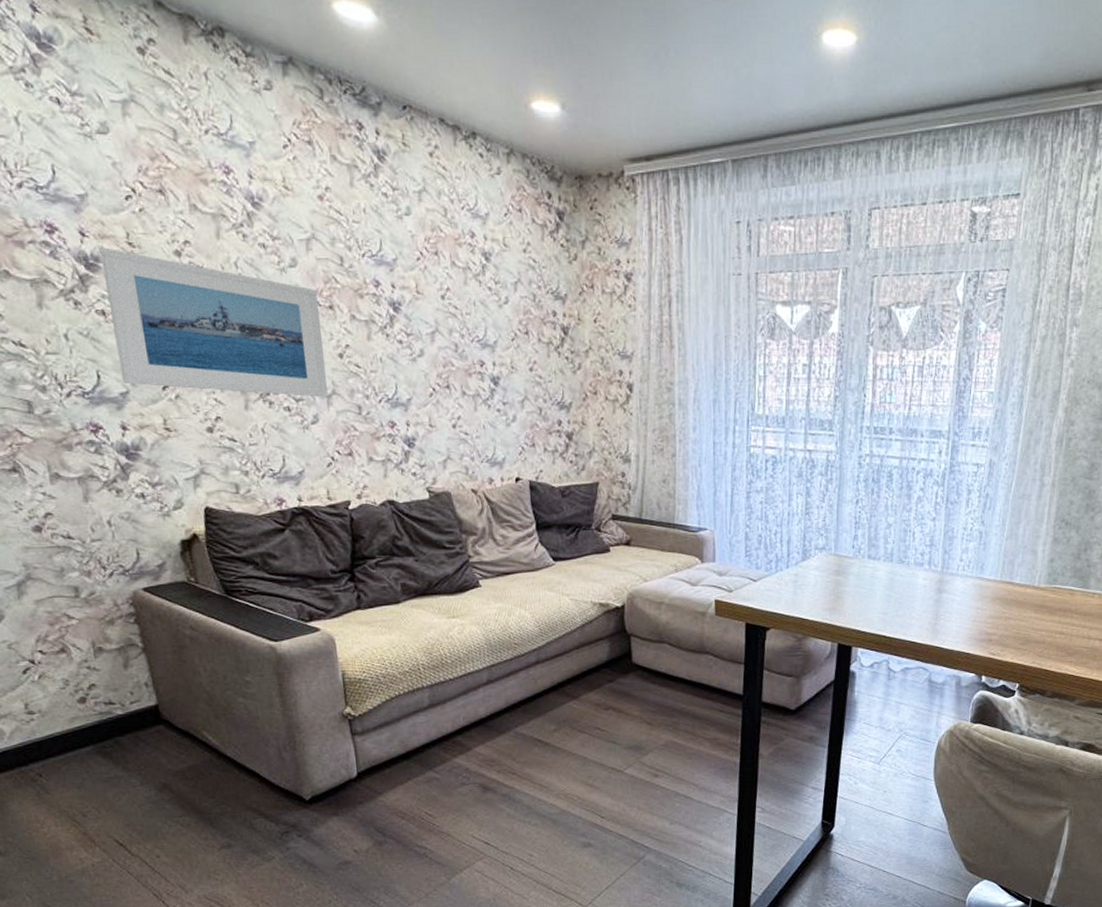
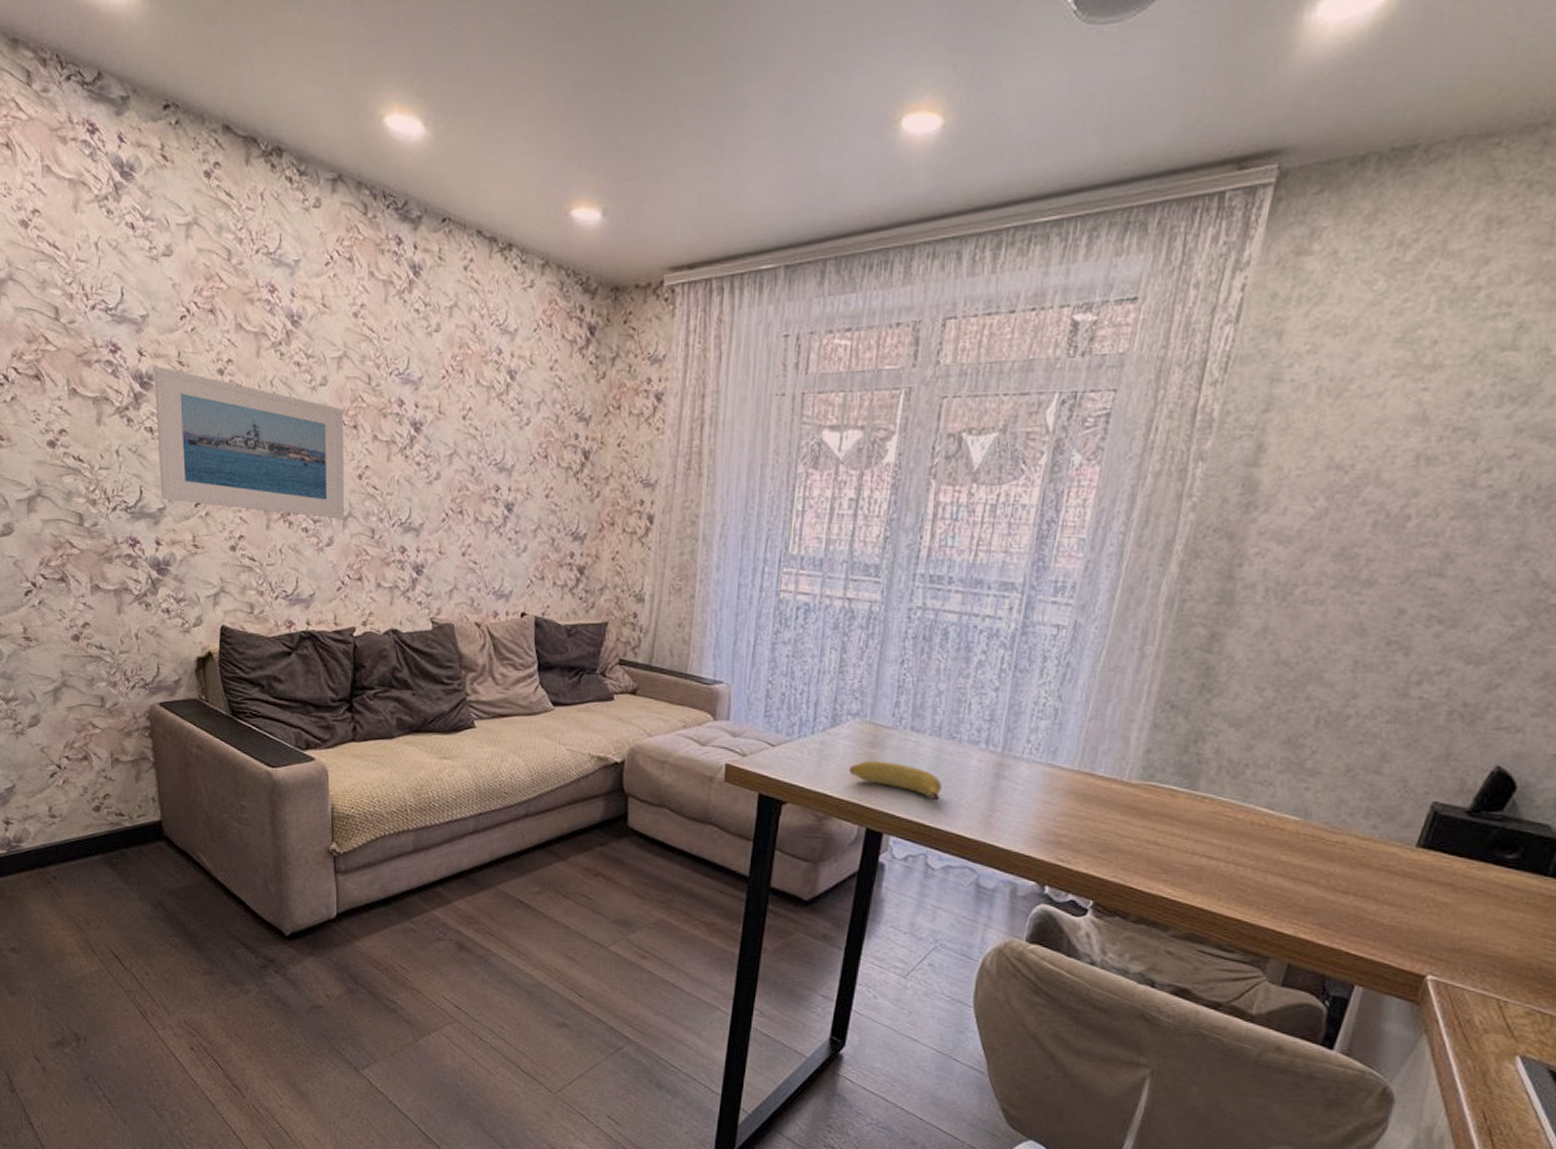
banana: none [820,586,896,615] -> present [849,760,942,801]

